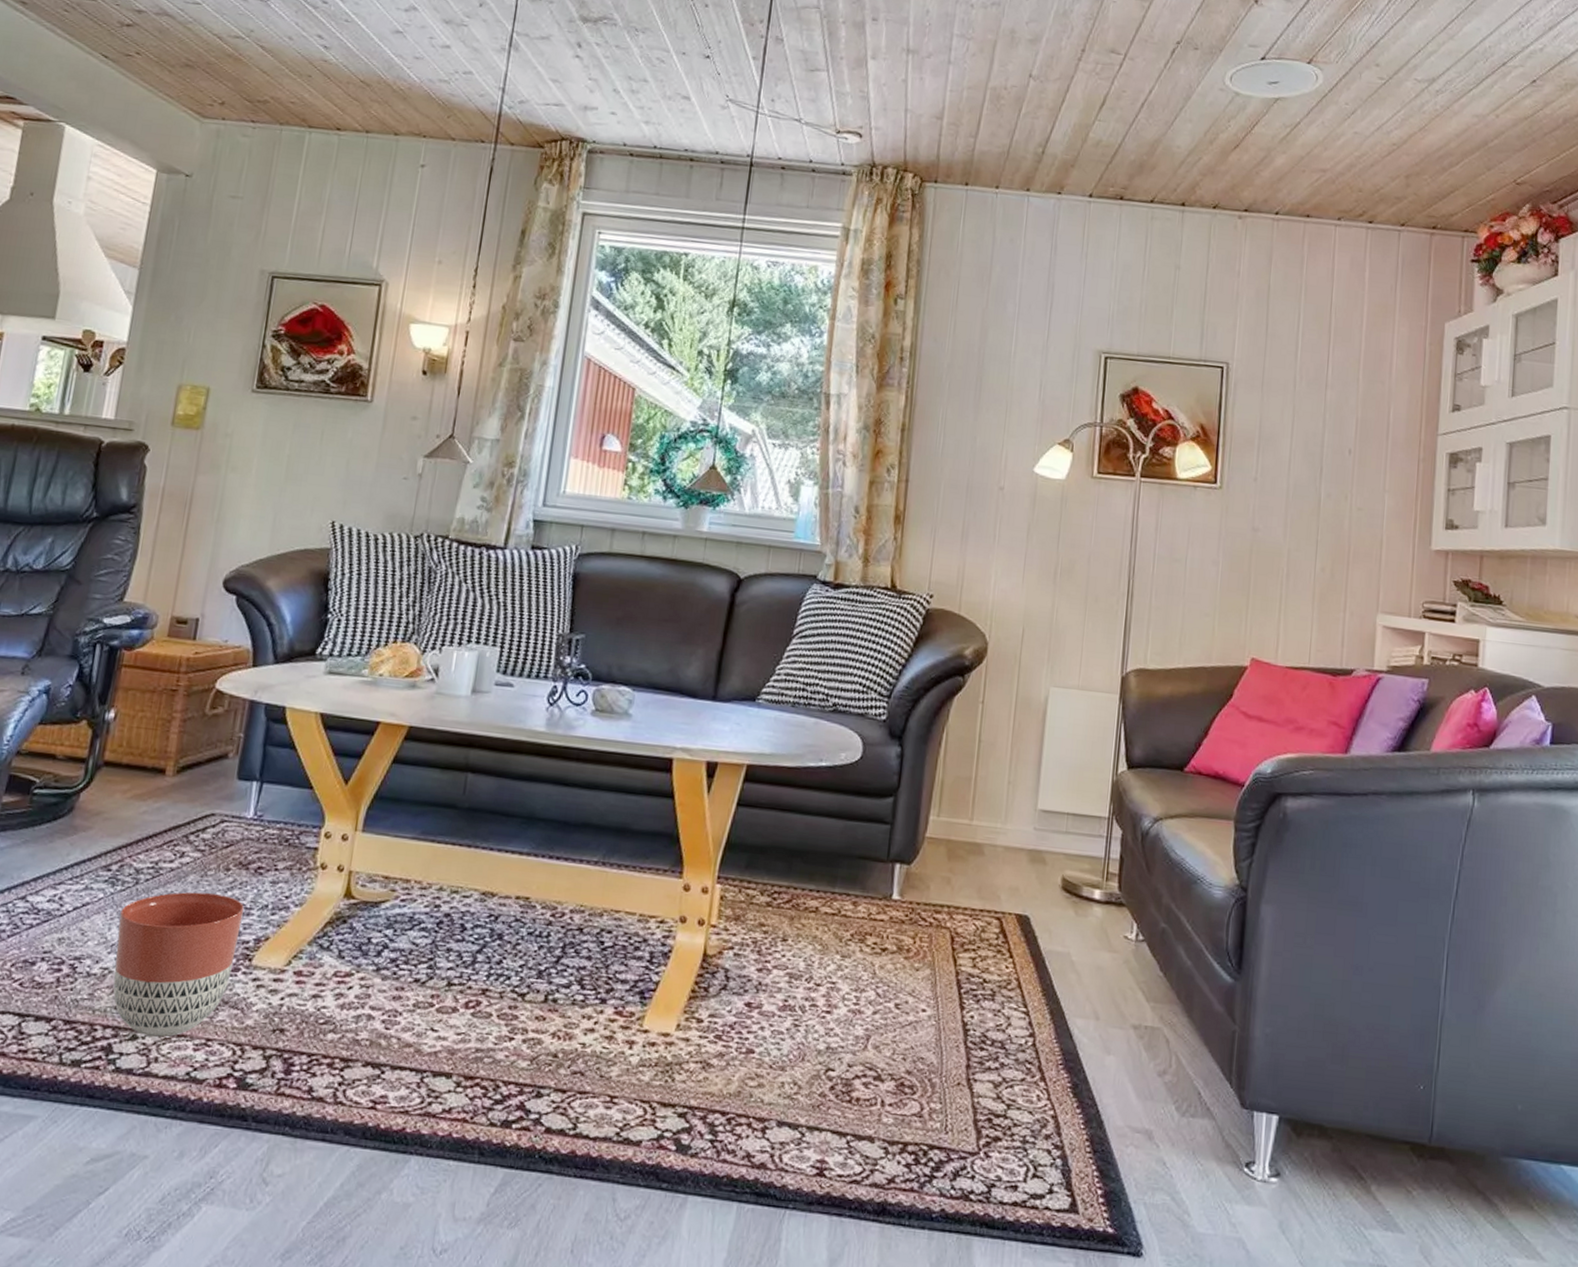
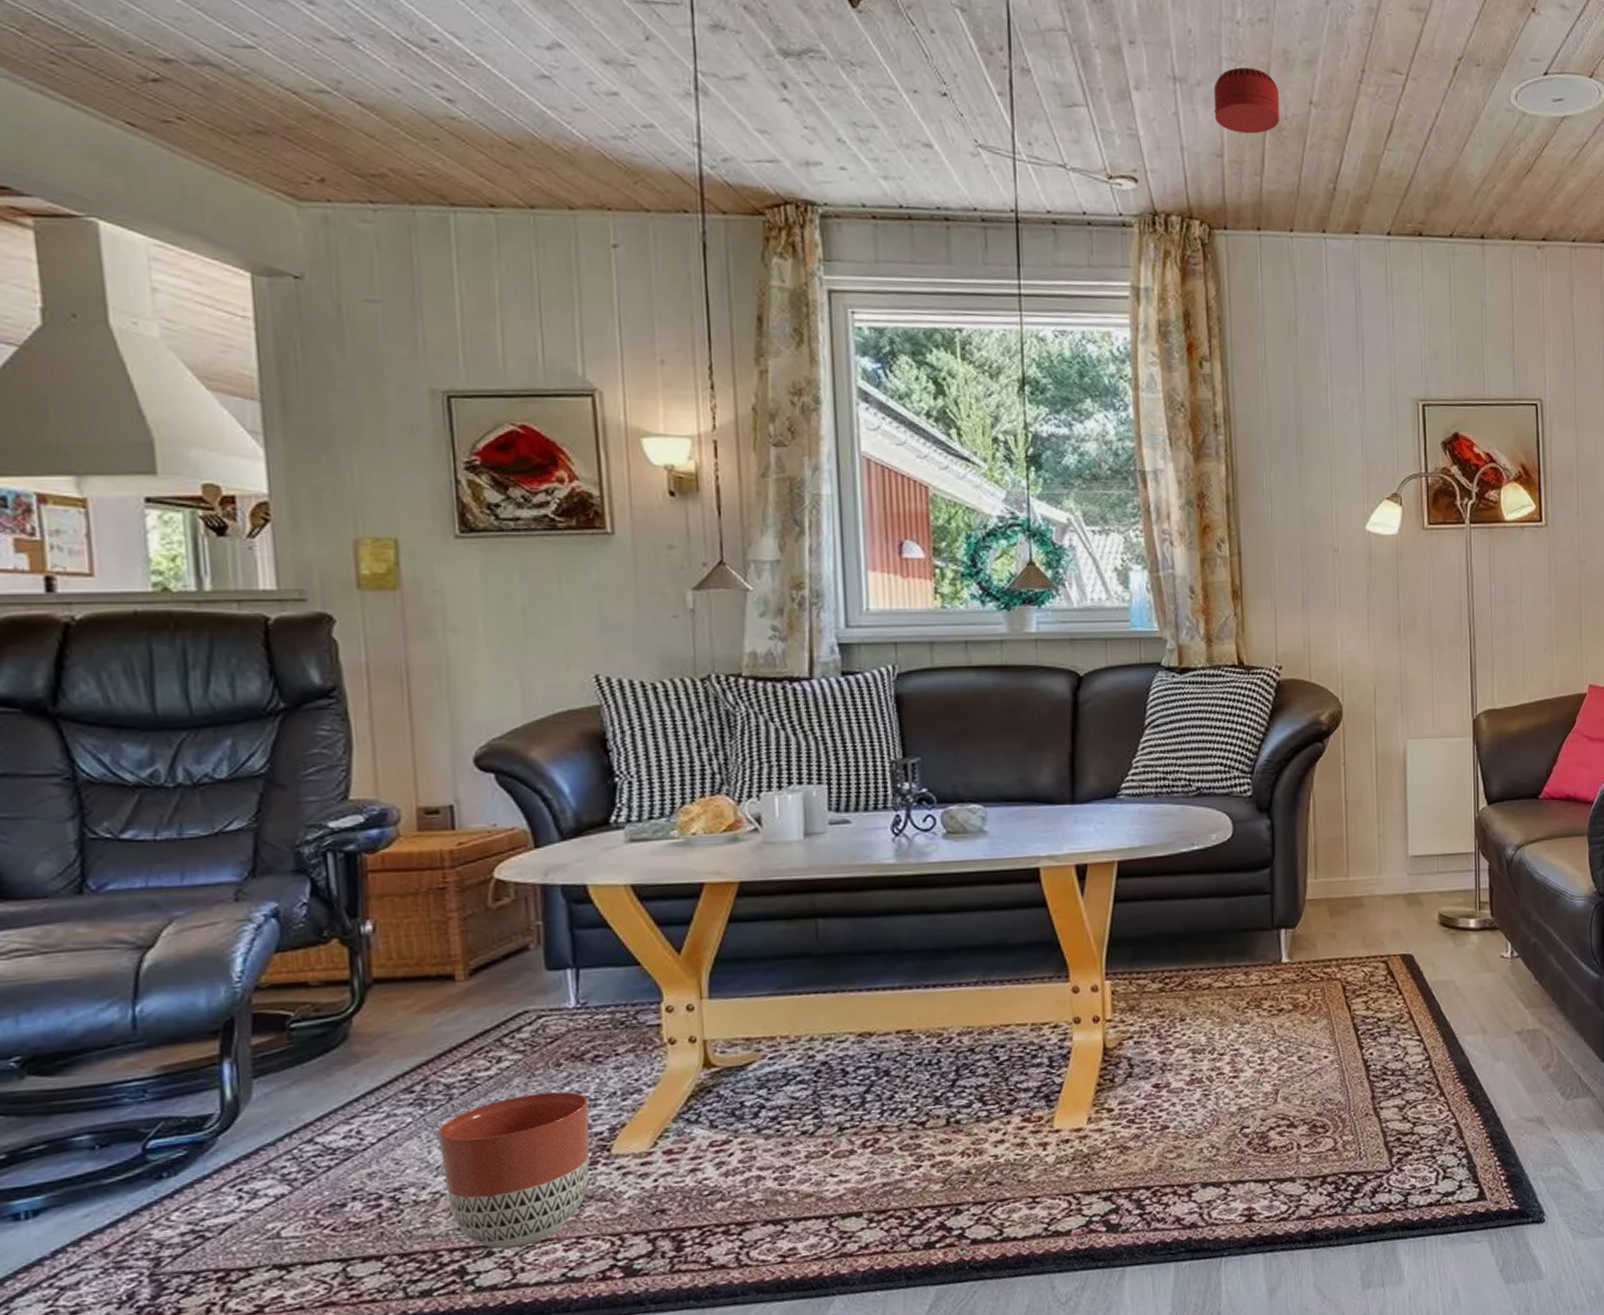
smoke detector: none [940,43,1002,101] -> present [1213,67,1279,134]

